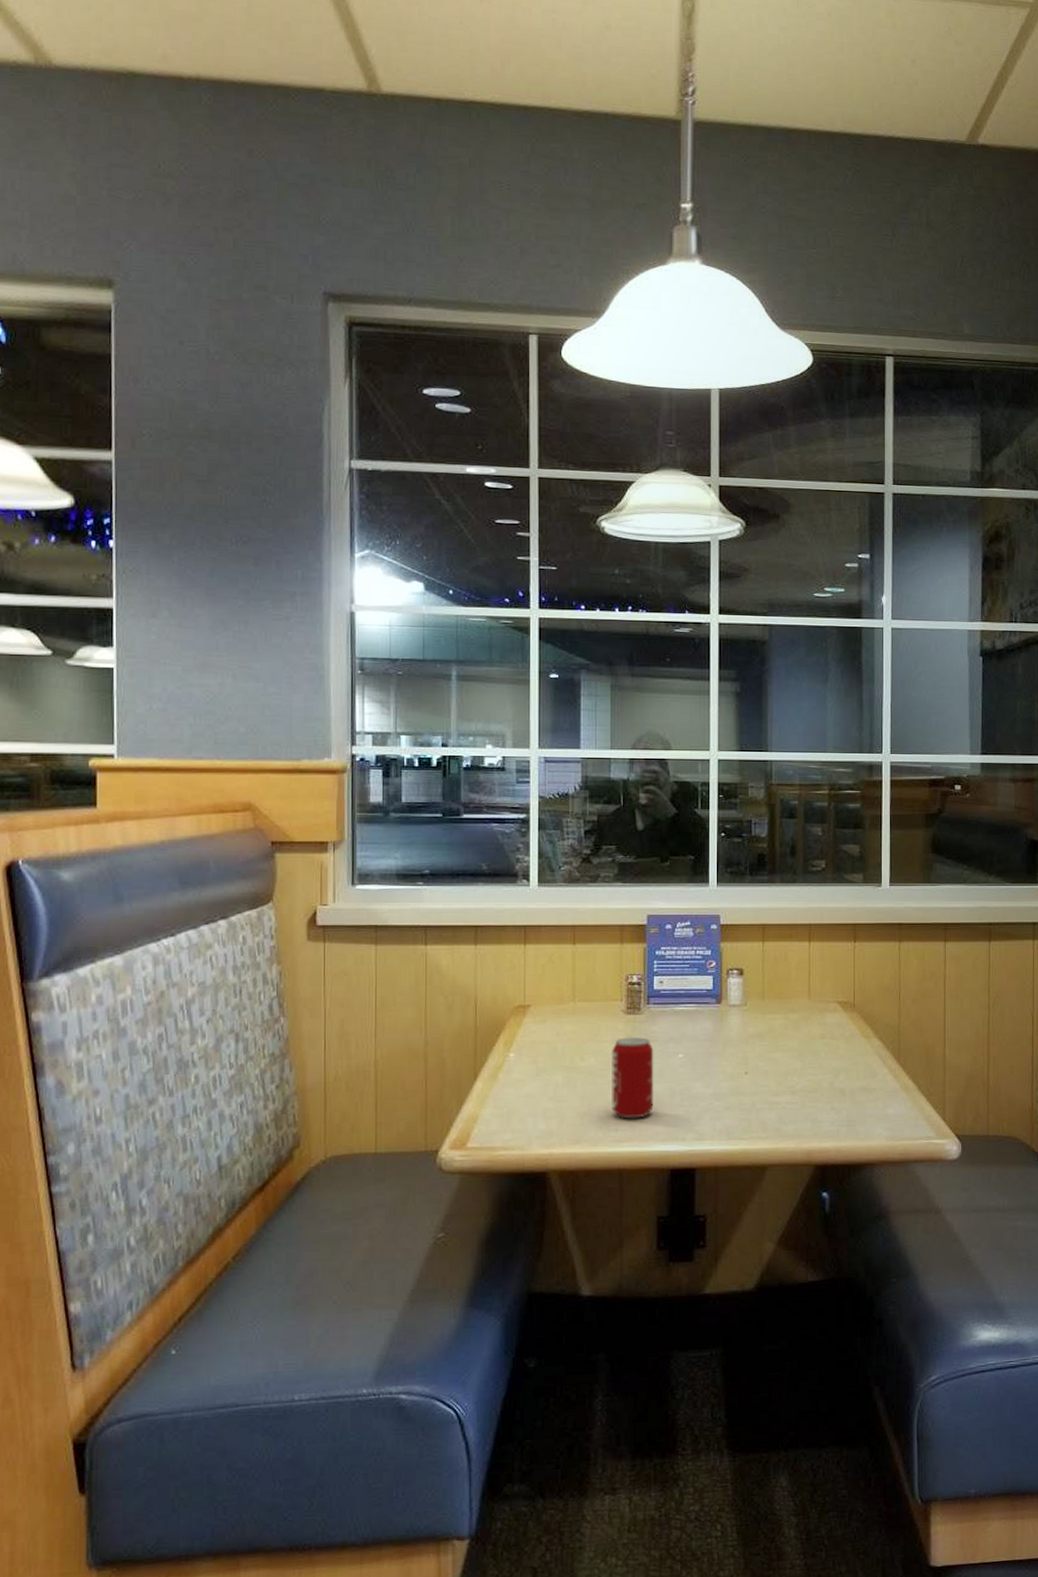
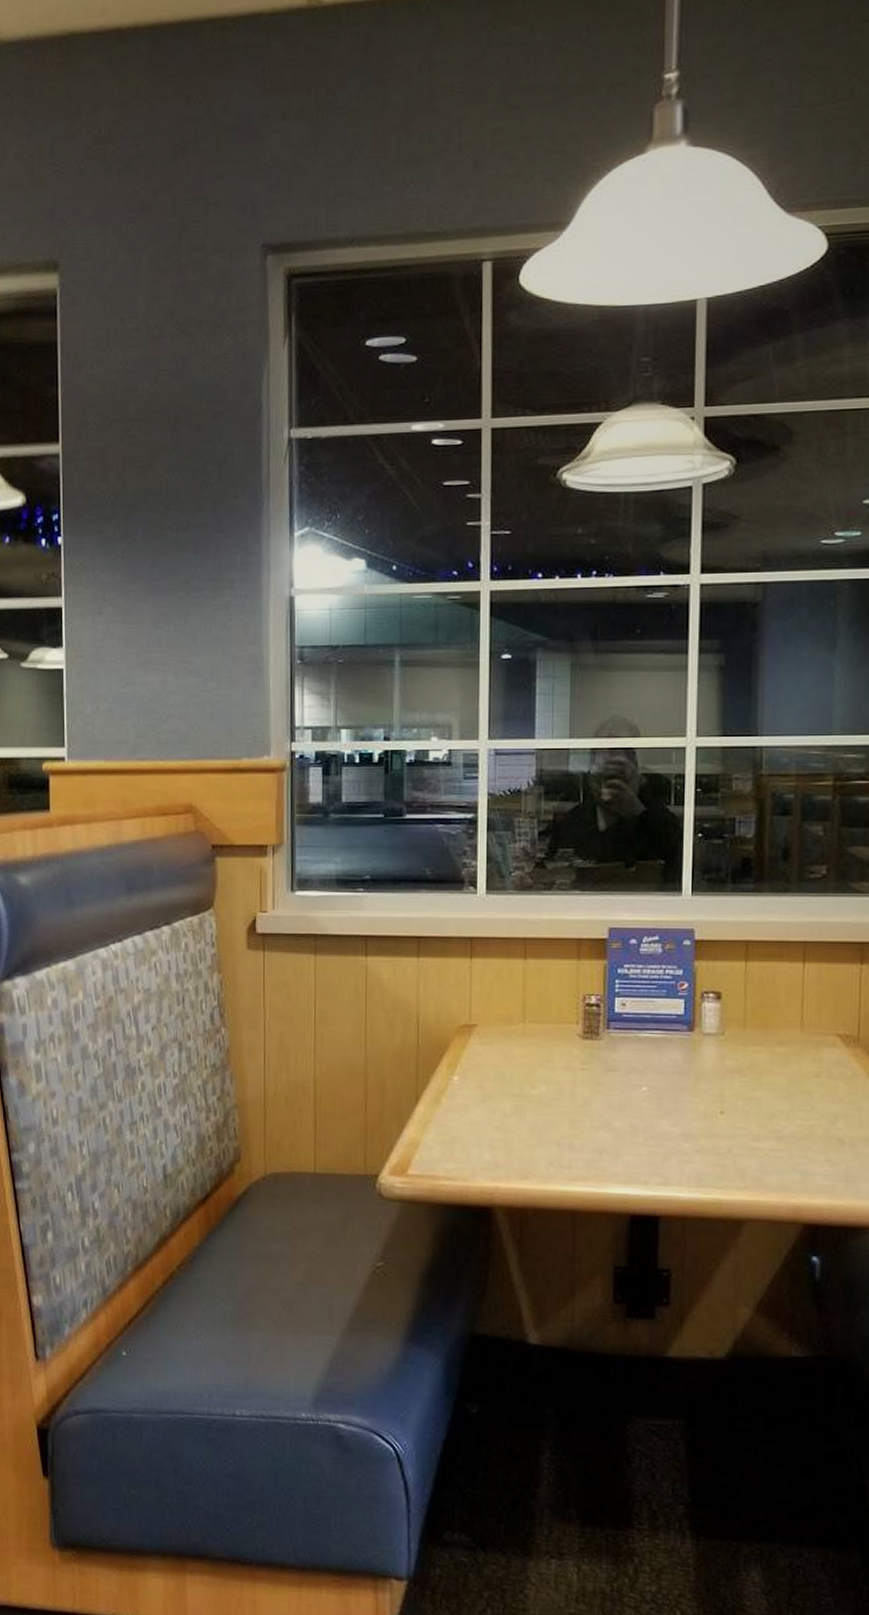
beverage can: present [611,1036,654,1119] -> none [564,1064,614,1156]

